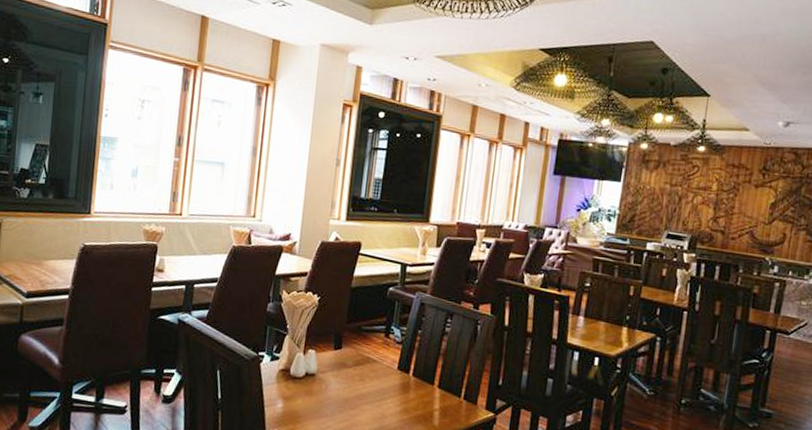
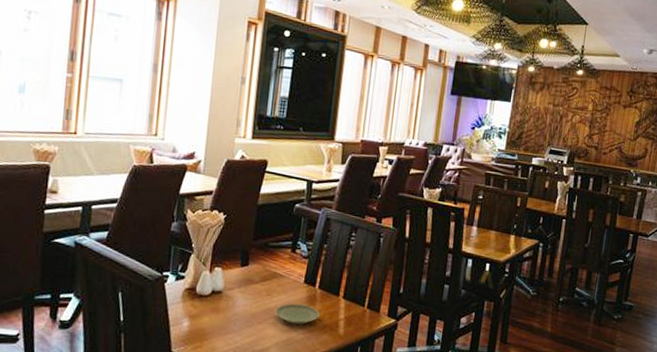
plate: none [368,390,414,413] -> present [275,303,320,324]

